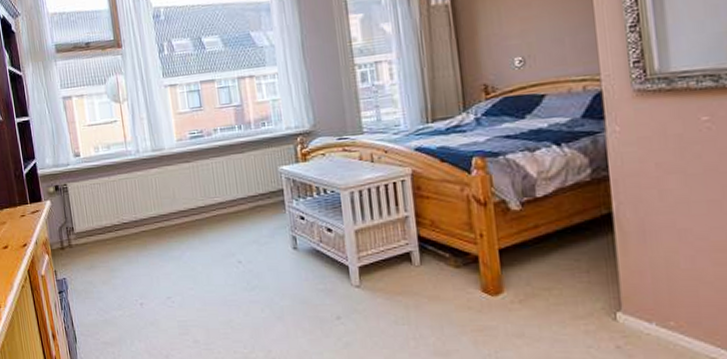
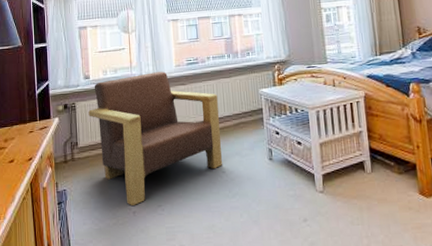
armchair: none [82,147,239,296] -> present [88,71,223,206]

